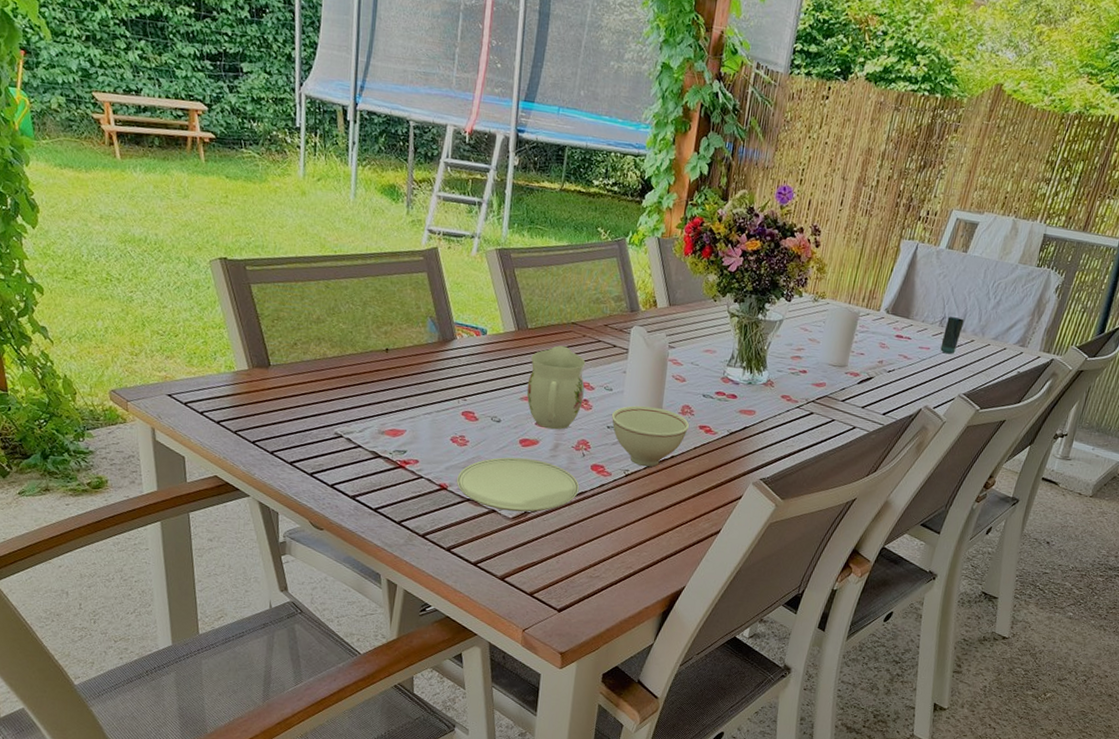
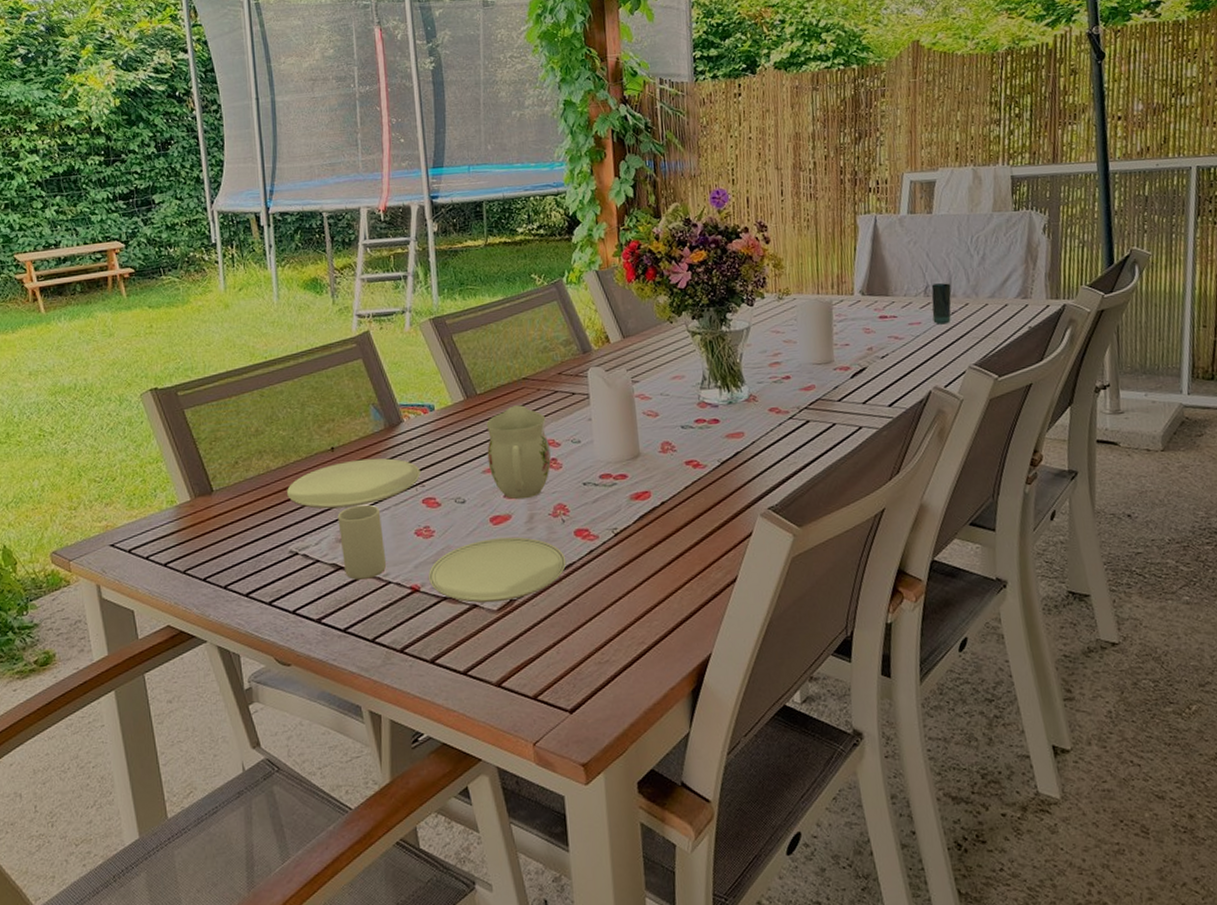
plate: none [339,363,465,406] -> present [287,458,420,509]
cup: none [382,405,423,471] -> present [337,504,387,580]
bowl: present [611,405,690,467] -> none [585,450,675,521]

